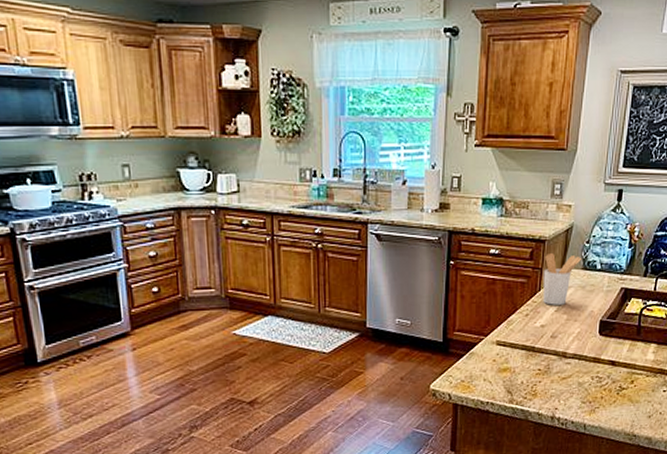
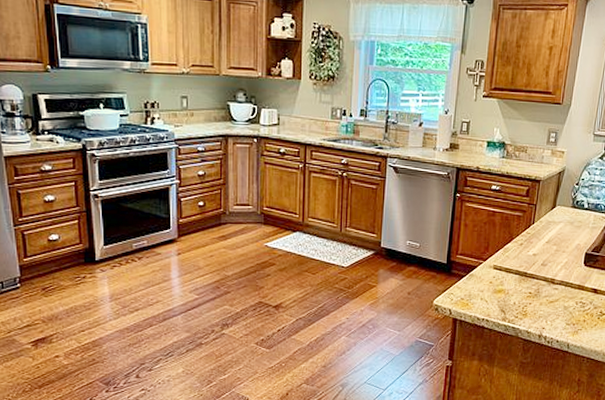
utensil holder: present [543,253,581,305] -> none [536,192,571,237]

